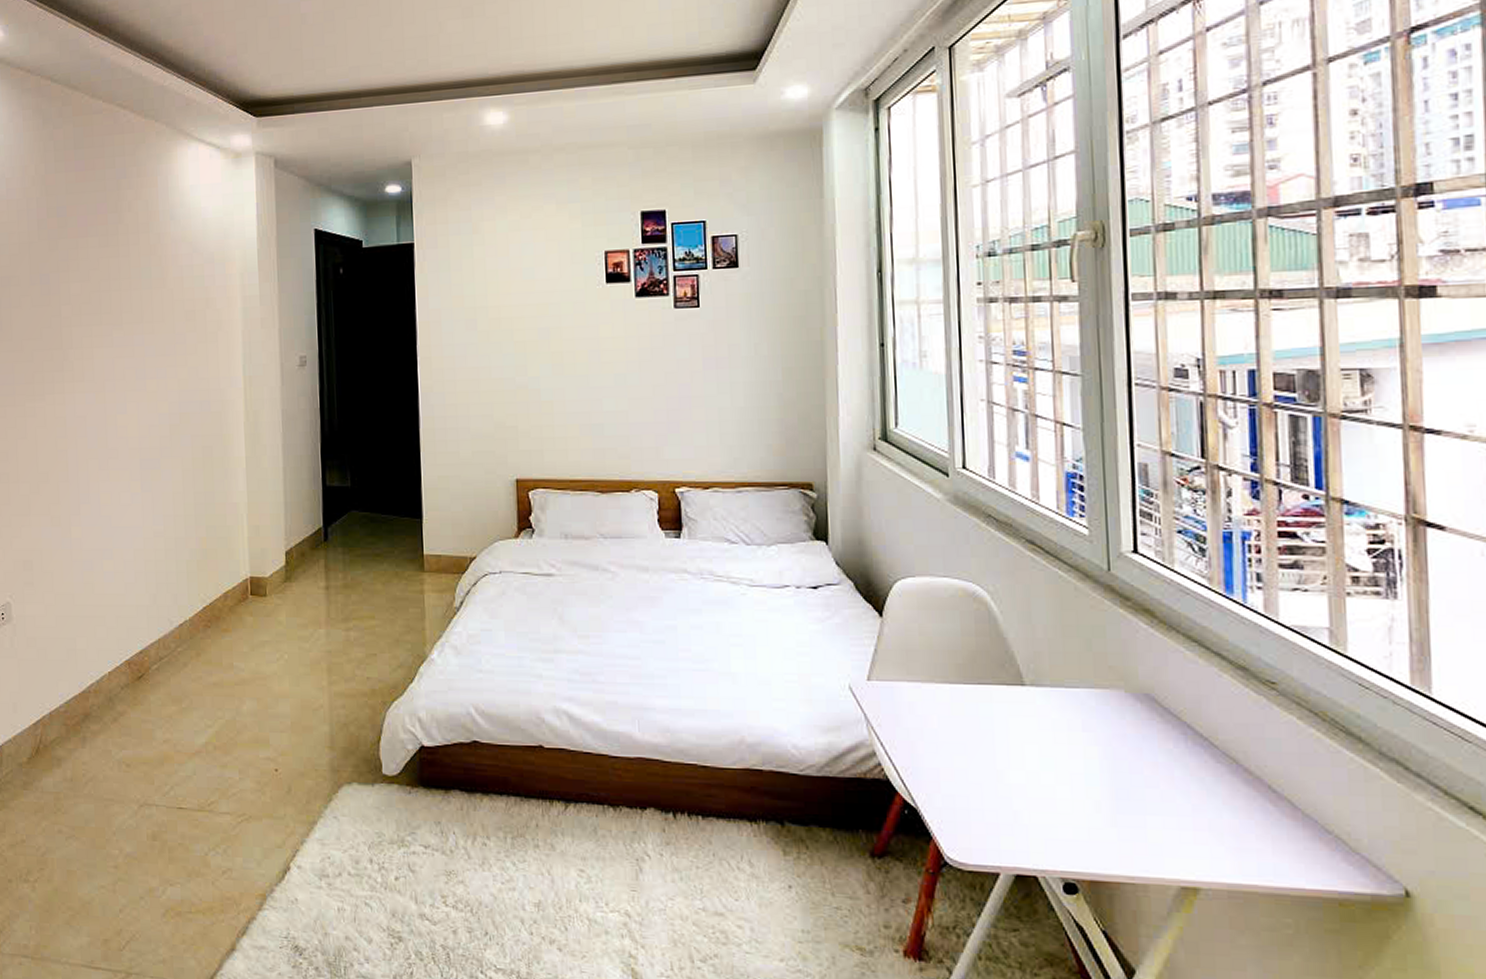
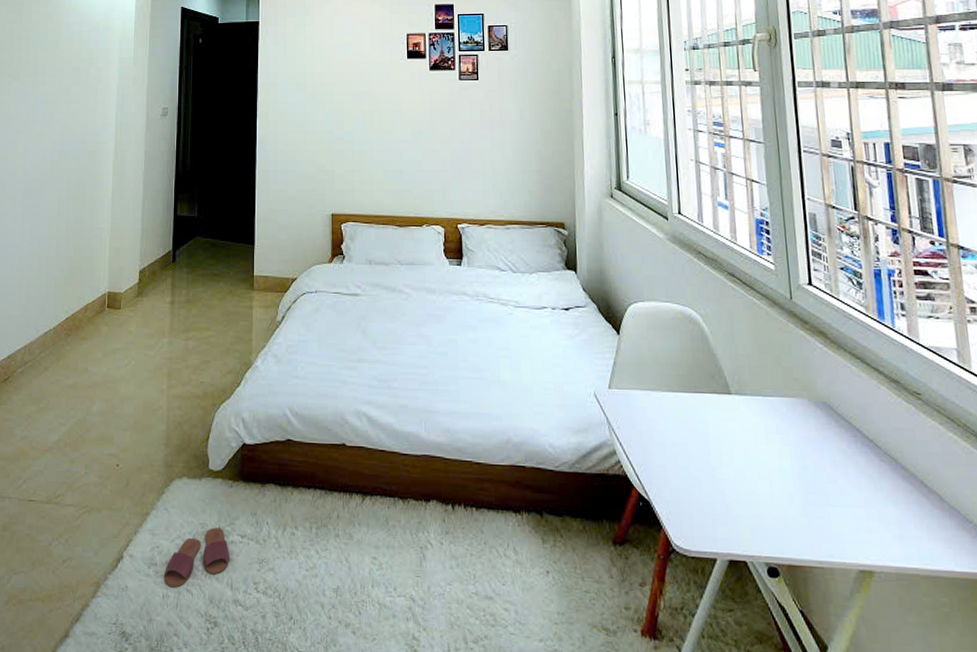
slippers: none [337,837,412,901] -> present [163,527,229,588]

